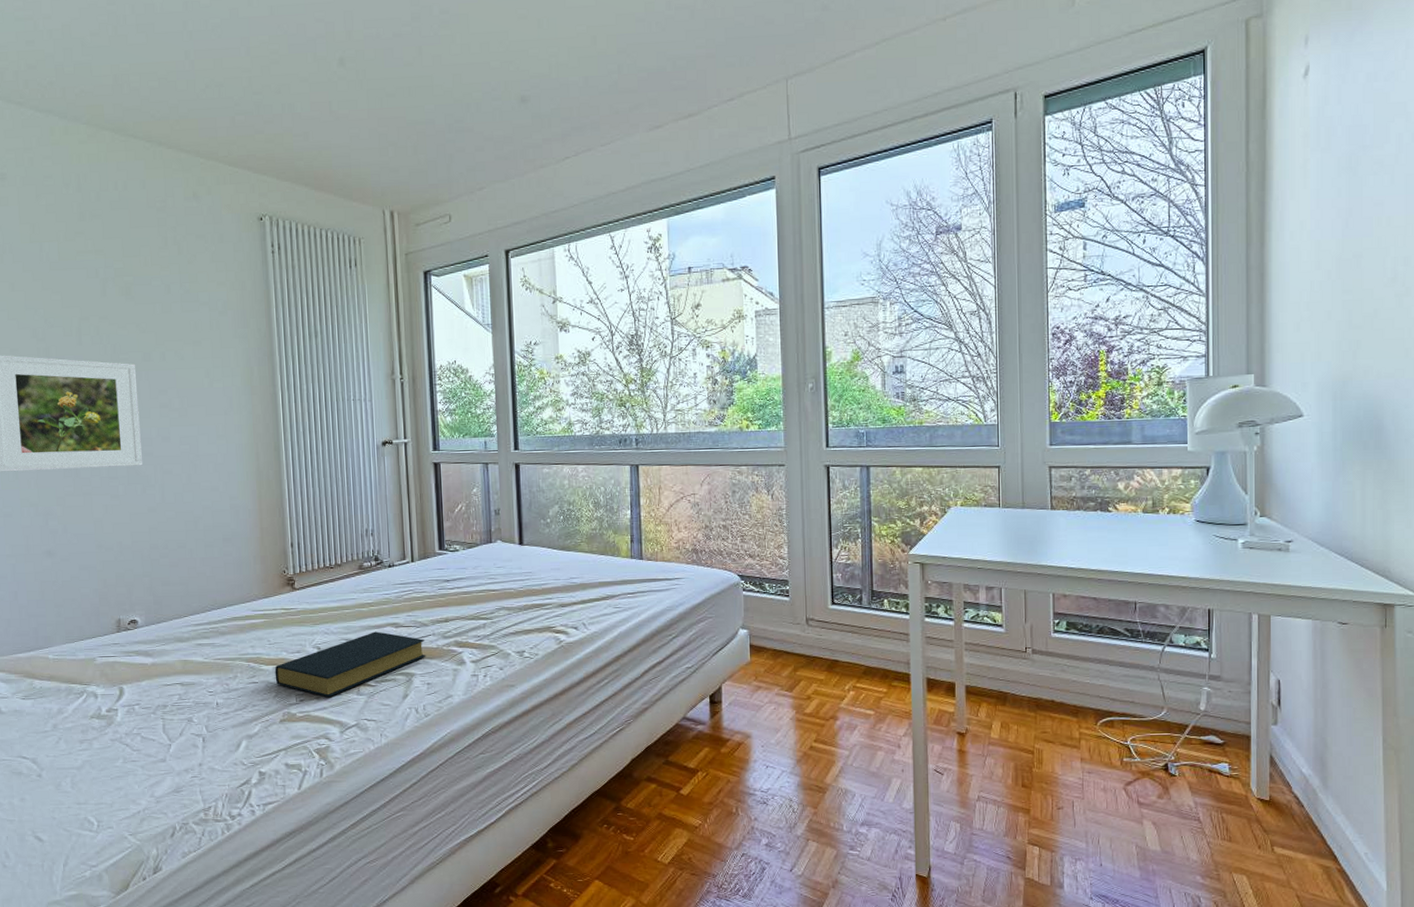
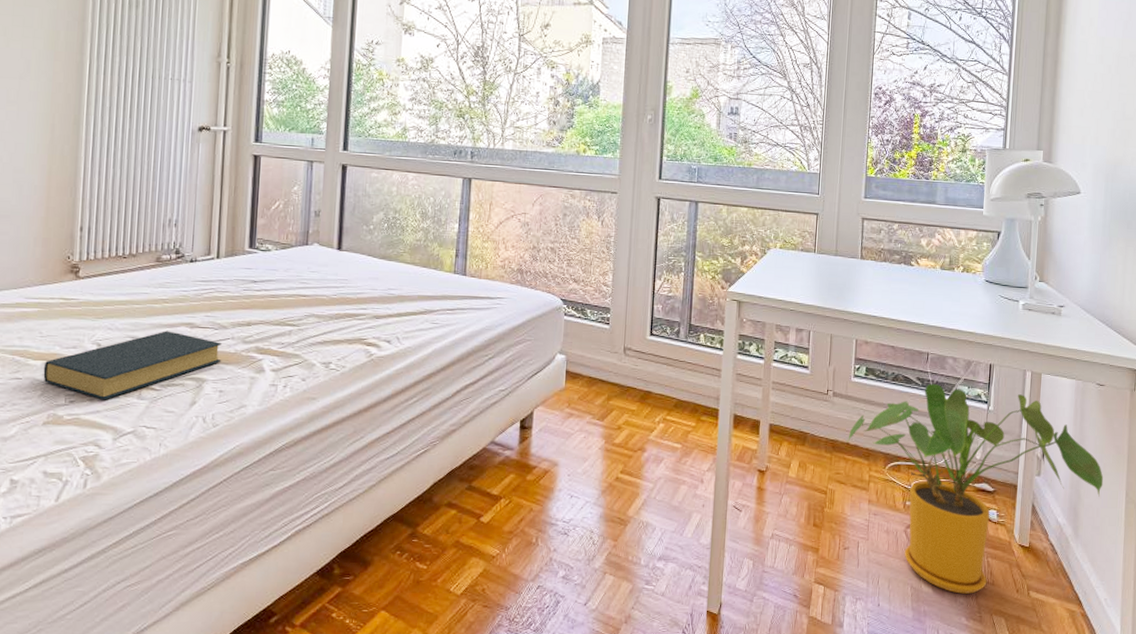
house plant: none [1051,633,1354,852] -> present [846,383,1104,594]

